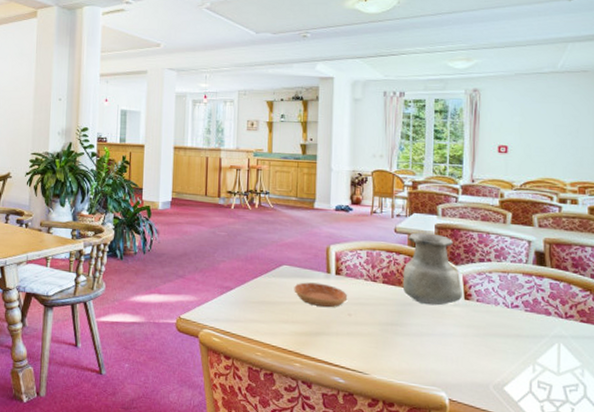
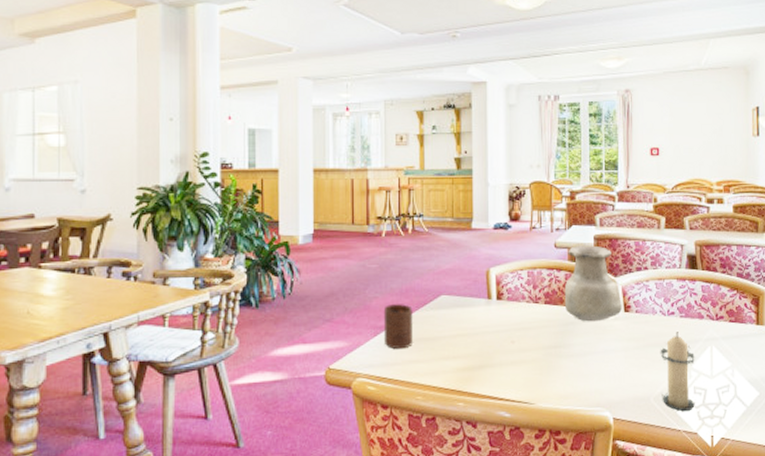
cup: none [229,268,256,309] -> present [383,304,413,350]
saucer: present [294,282,348,308] -> none [454,311,510,337]
candle: none [501,325,541,403] -> present [660,332,696,411]

